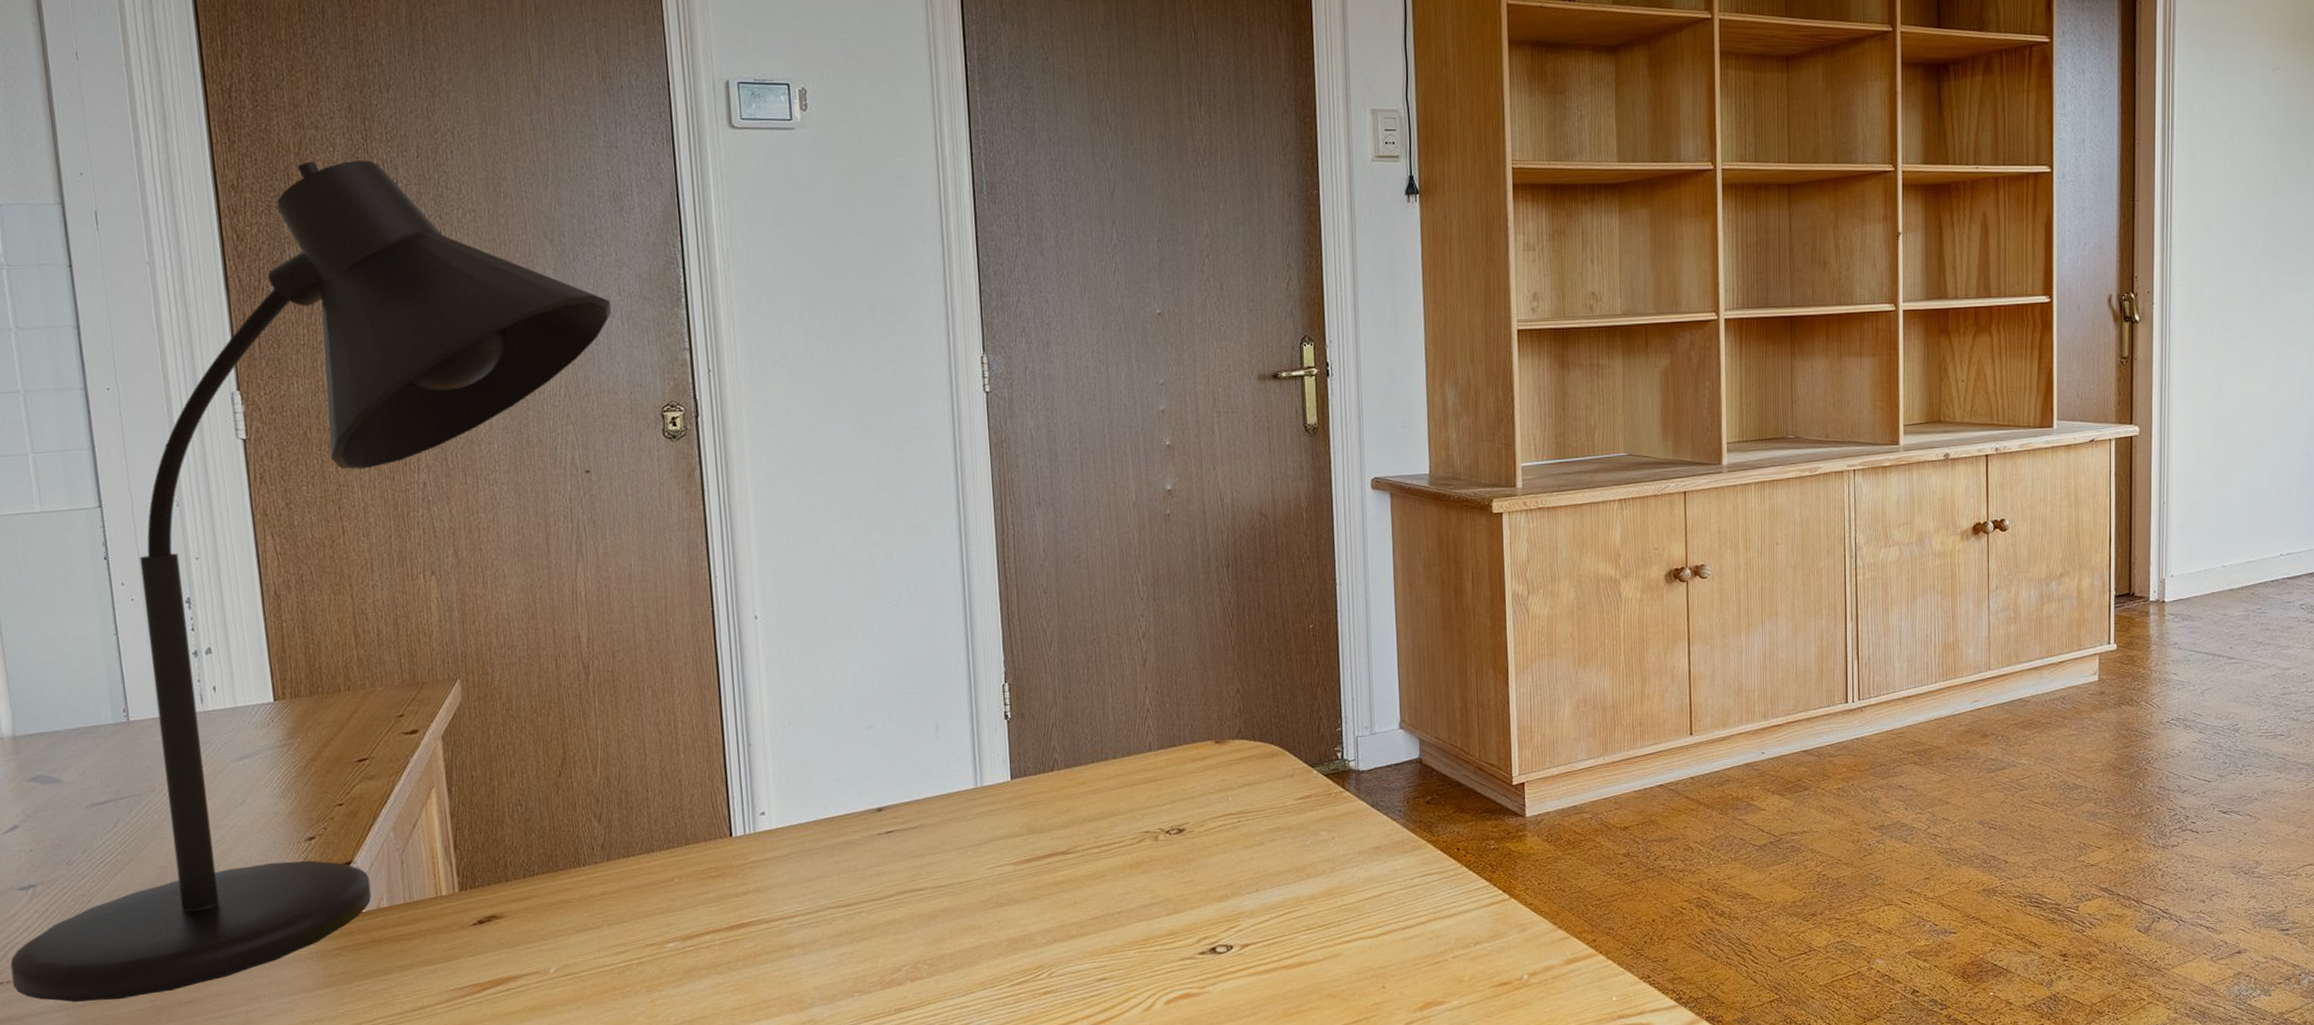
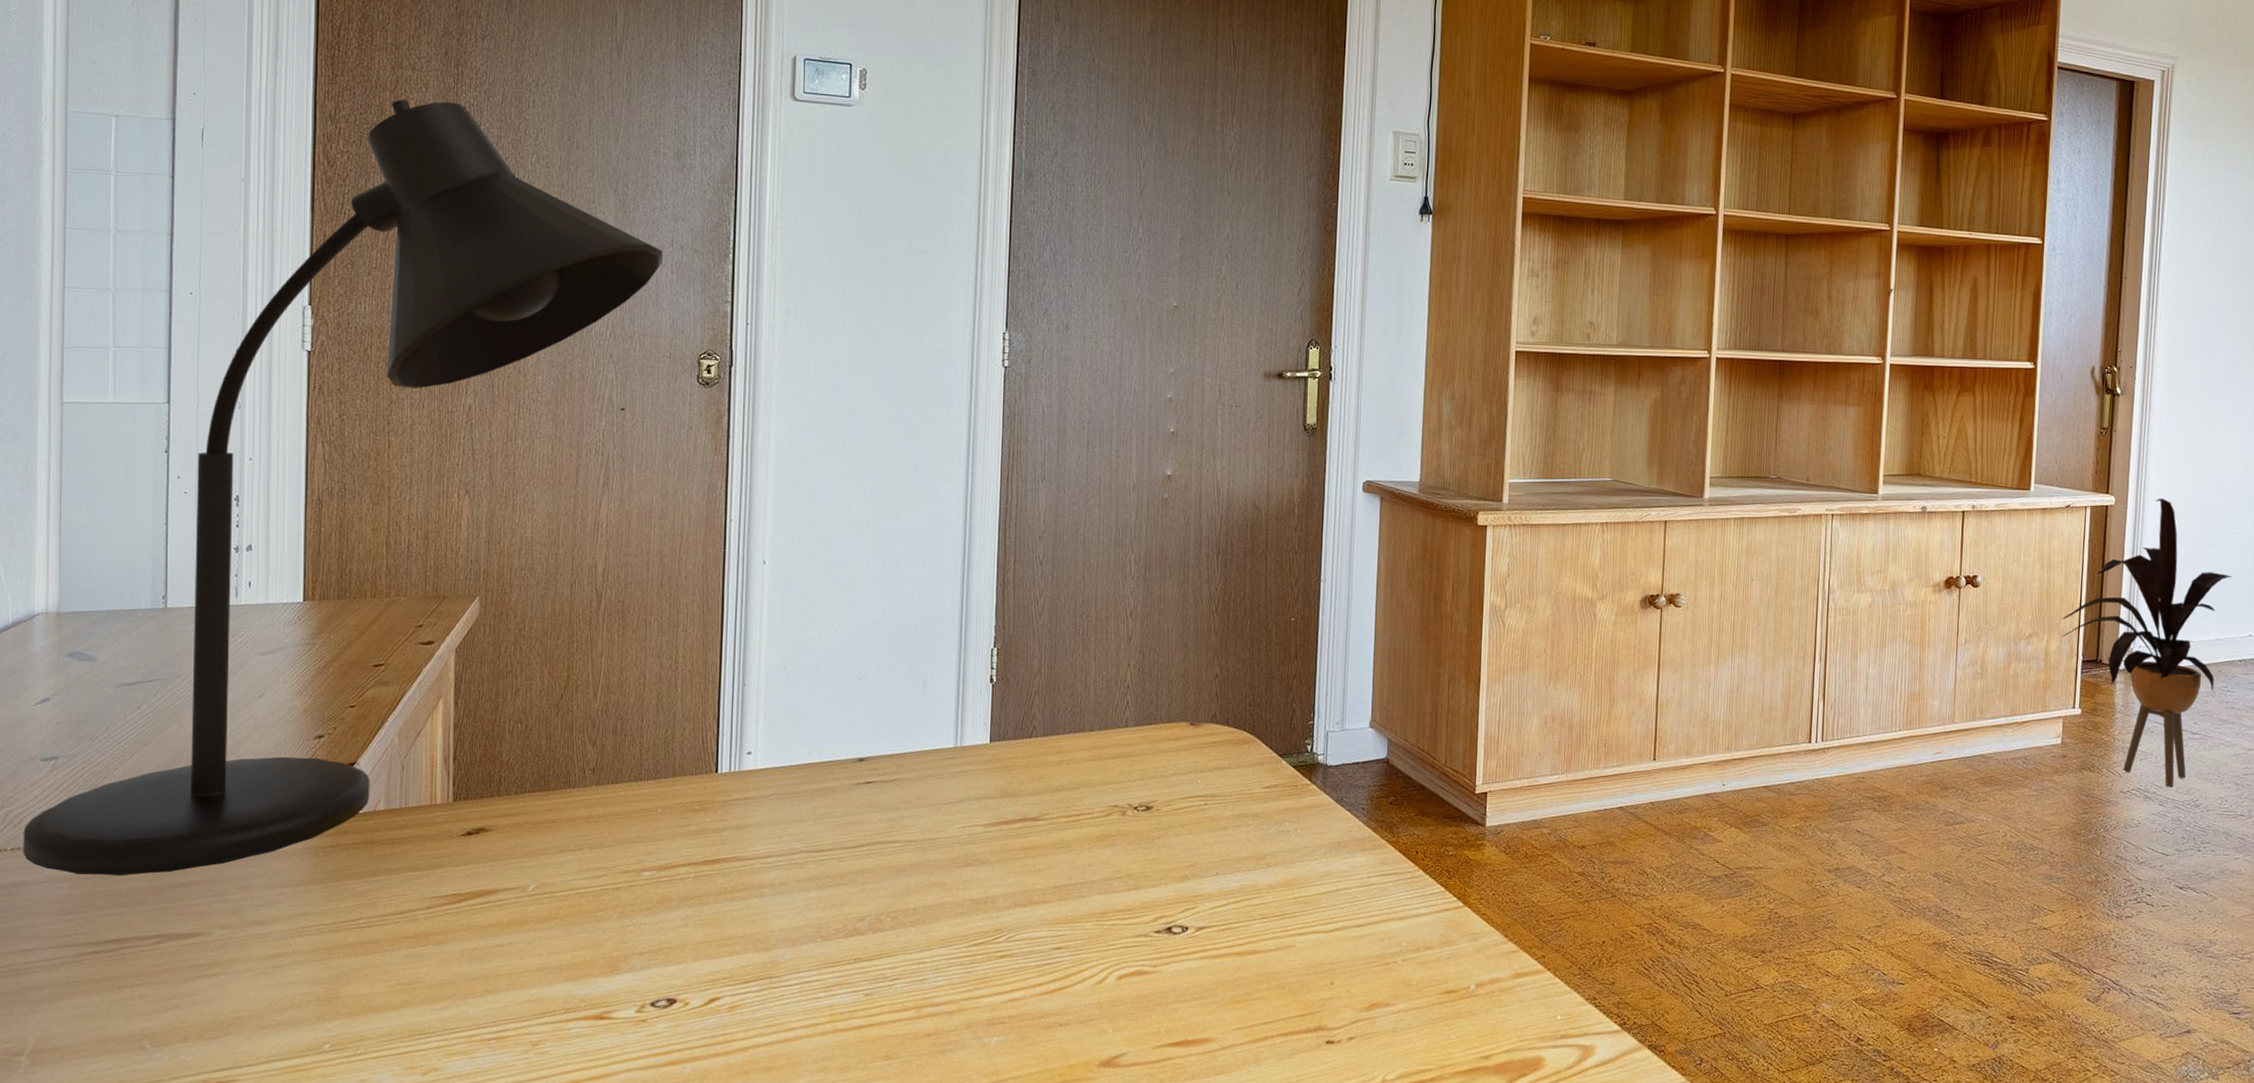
house plant: none [2092,423,2261,715] -> present [2062,498,2232,788]

